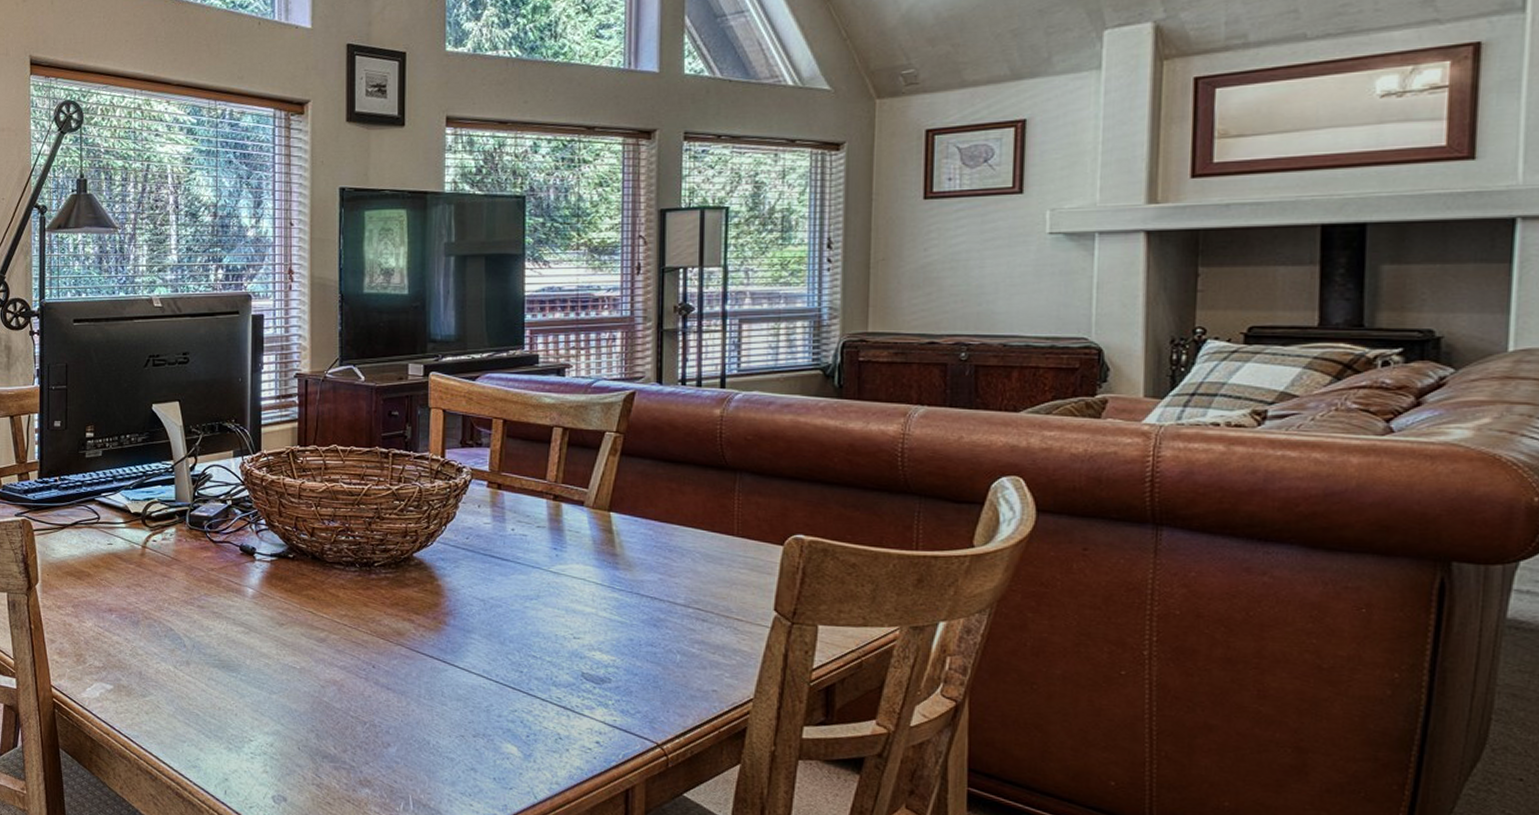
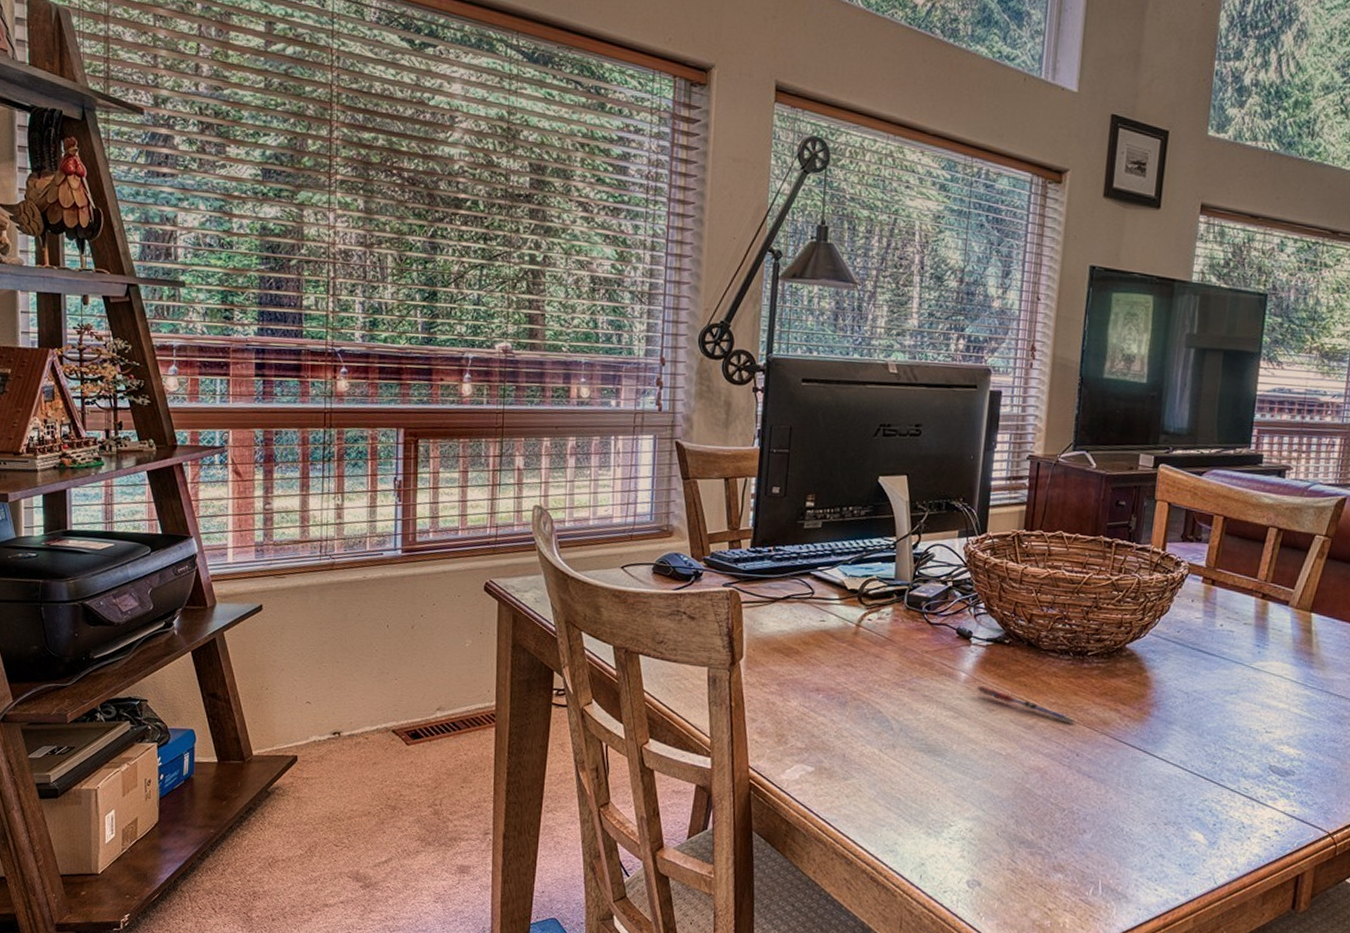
pen: none [264,600,368,635] -> present [976,685,1075,723]

